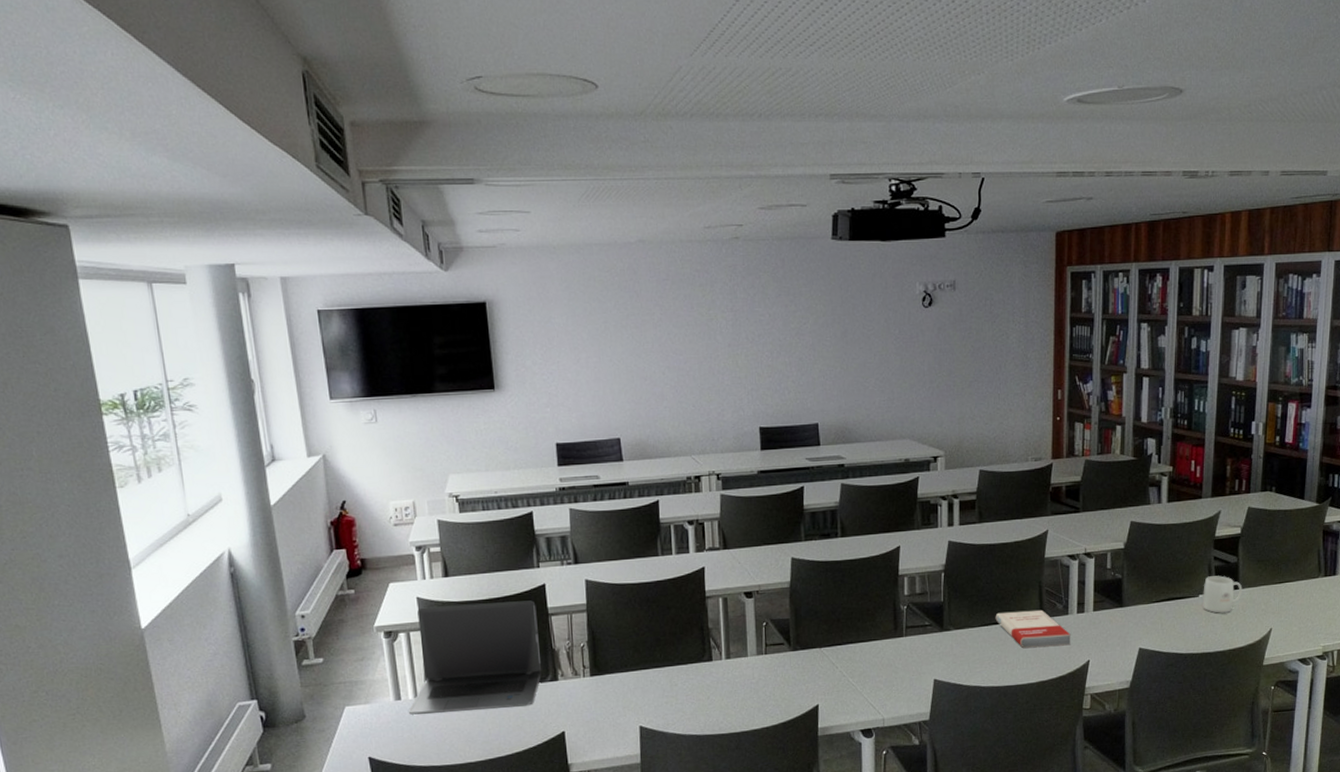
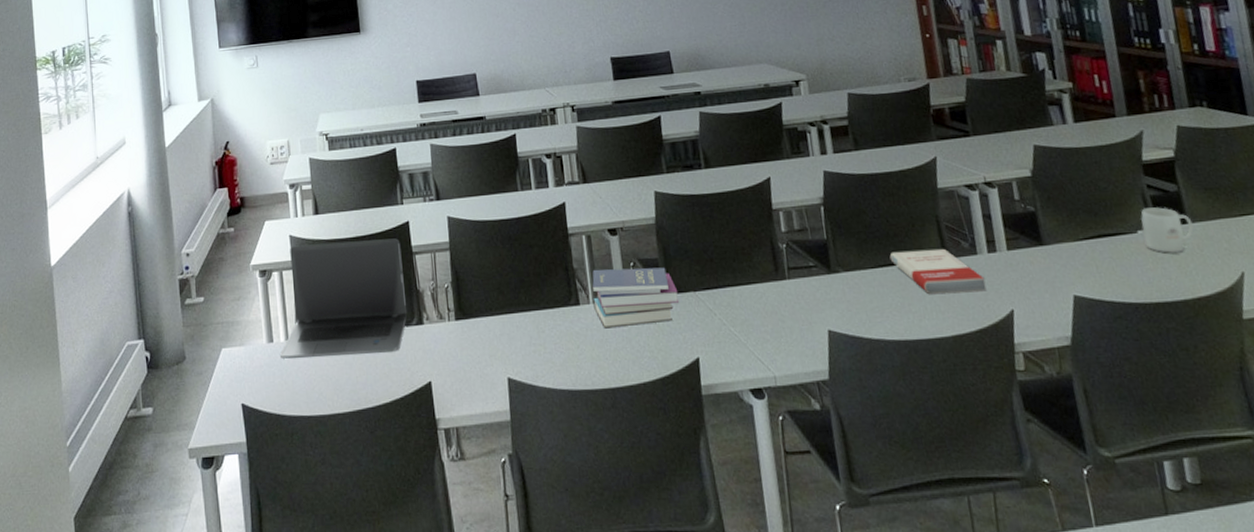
books: none [725,627,806,681] -> present [592,267,680,329]

